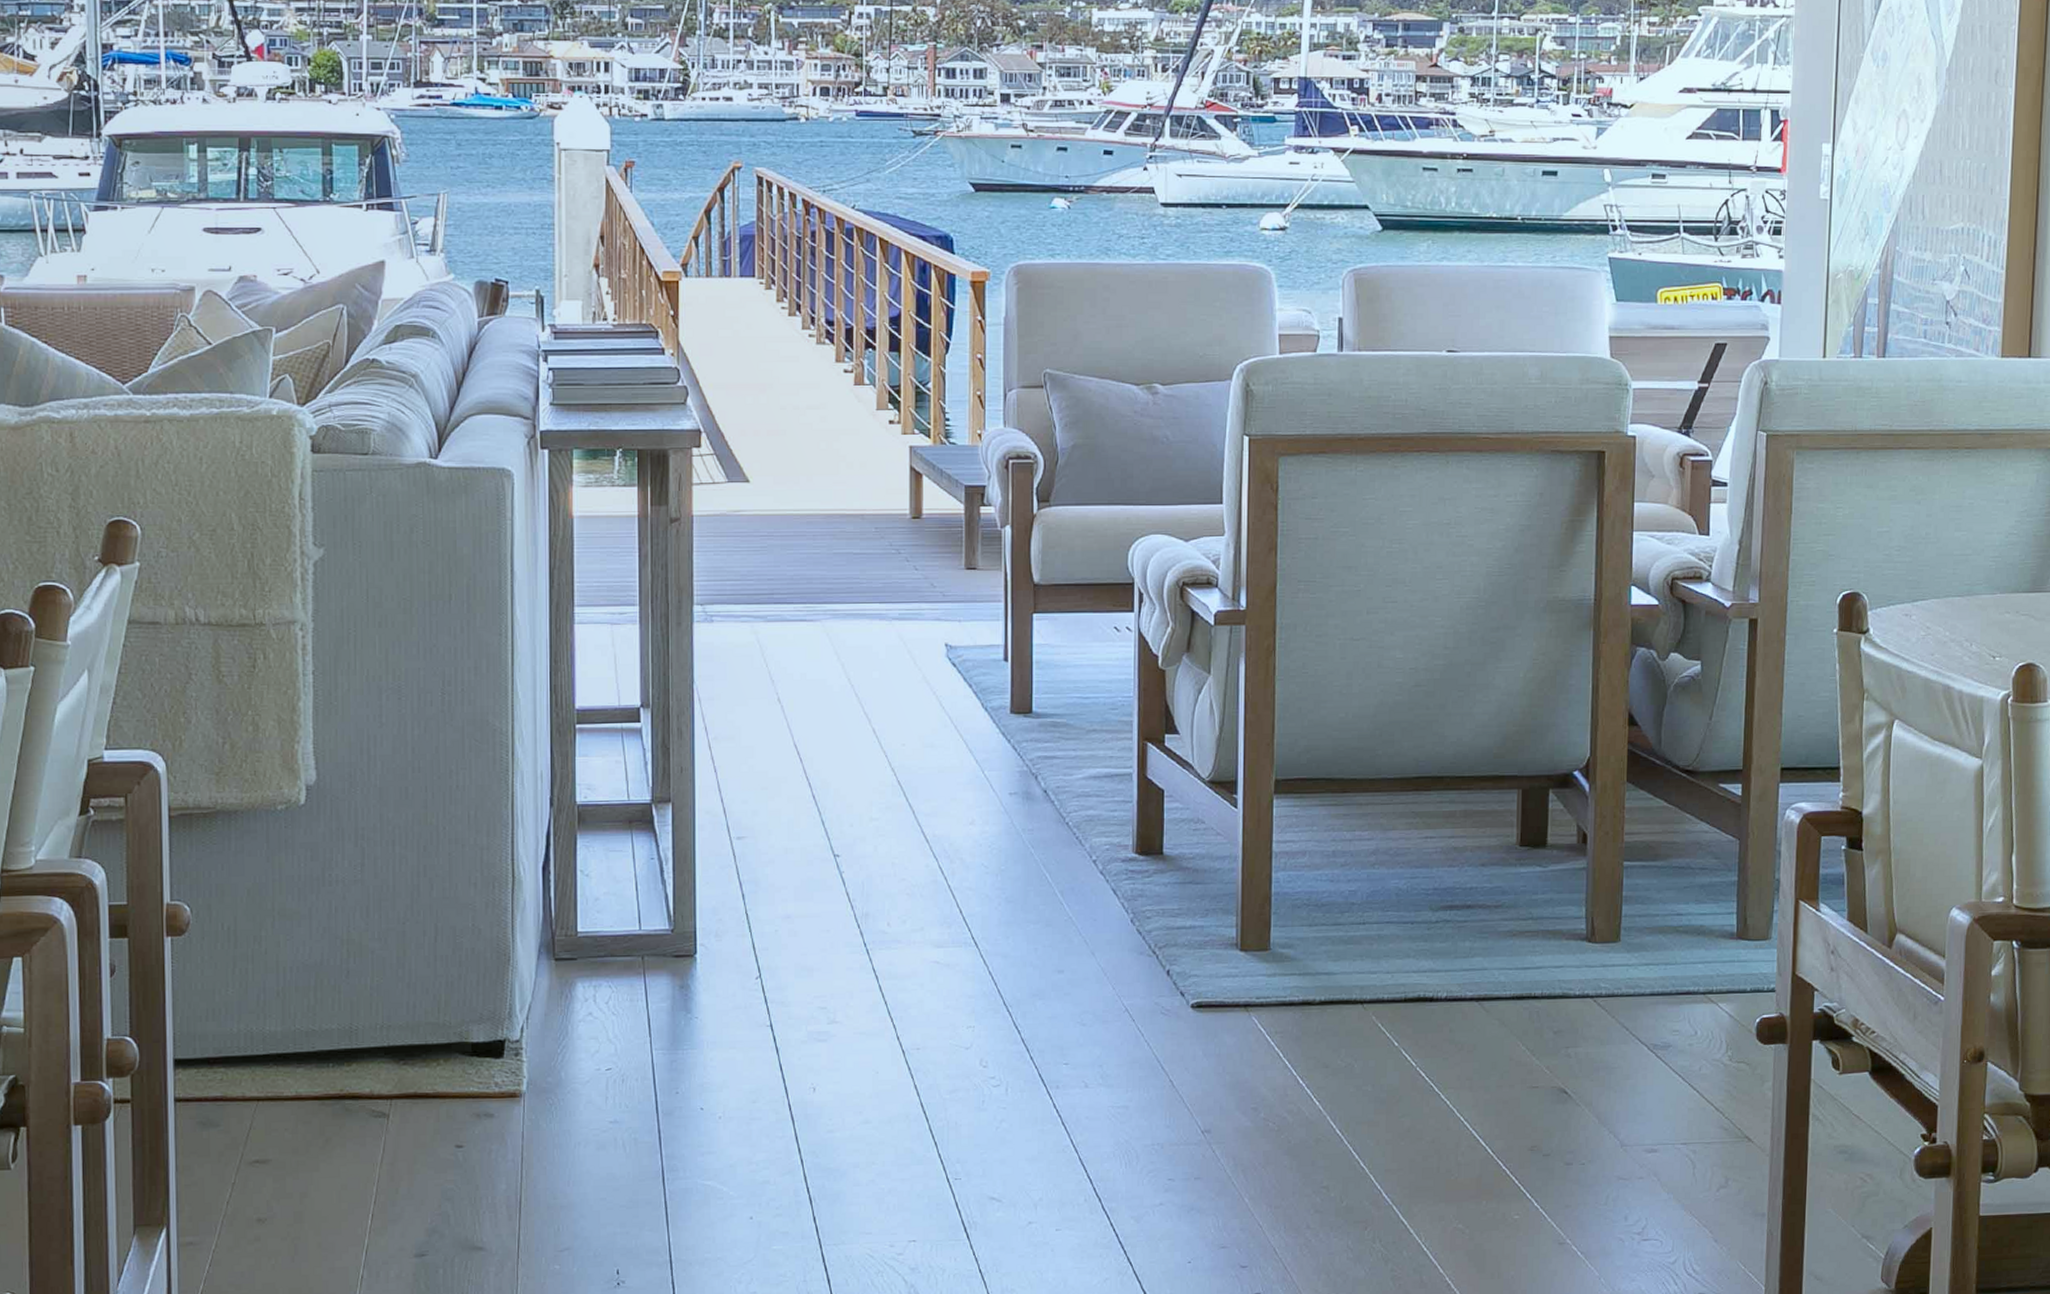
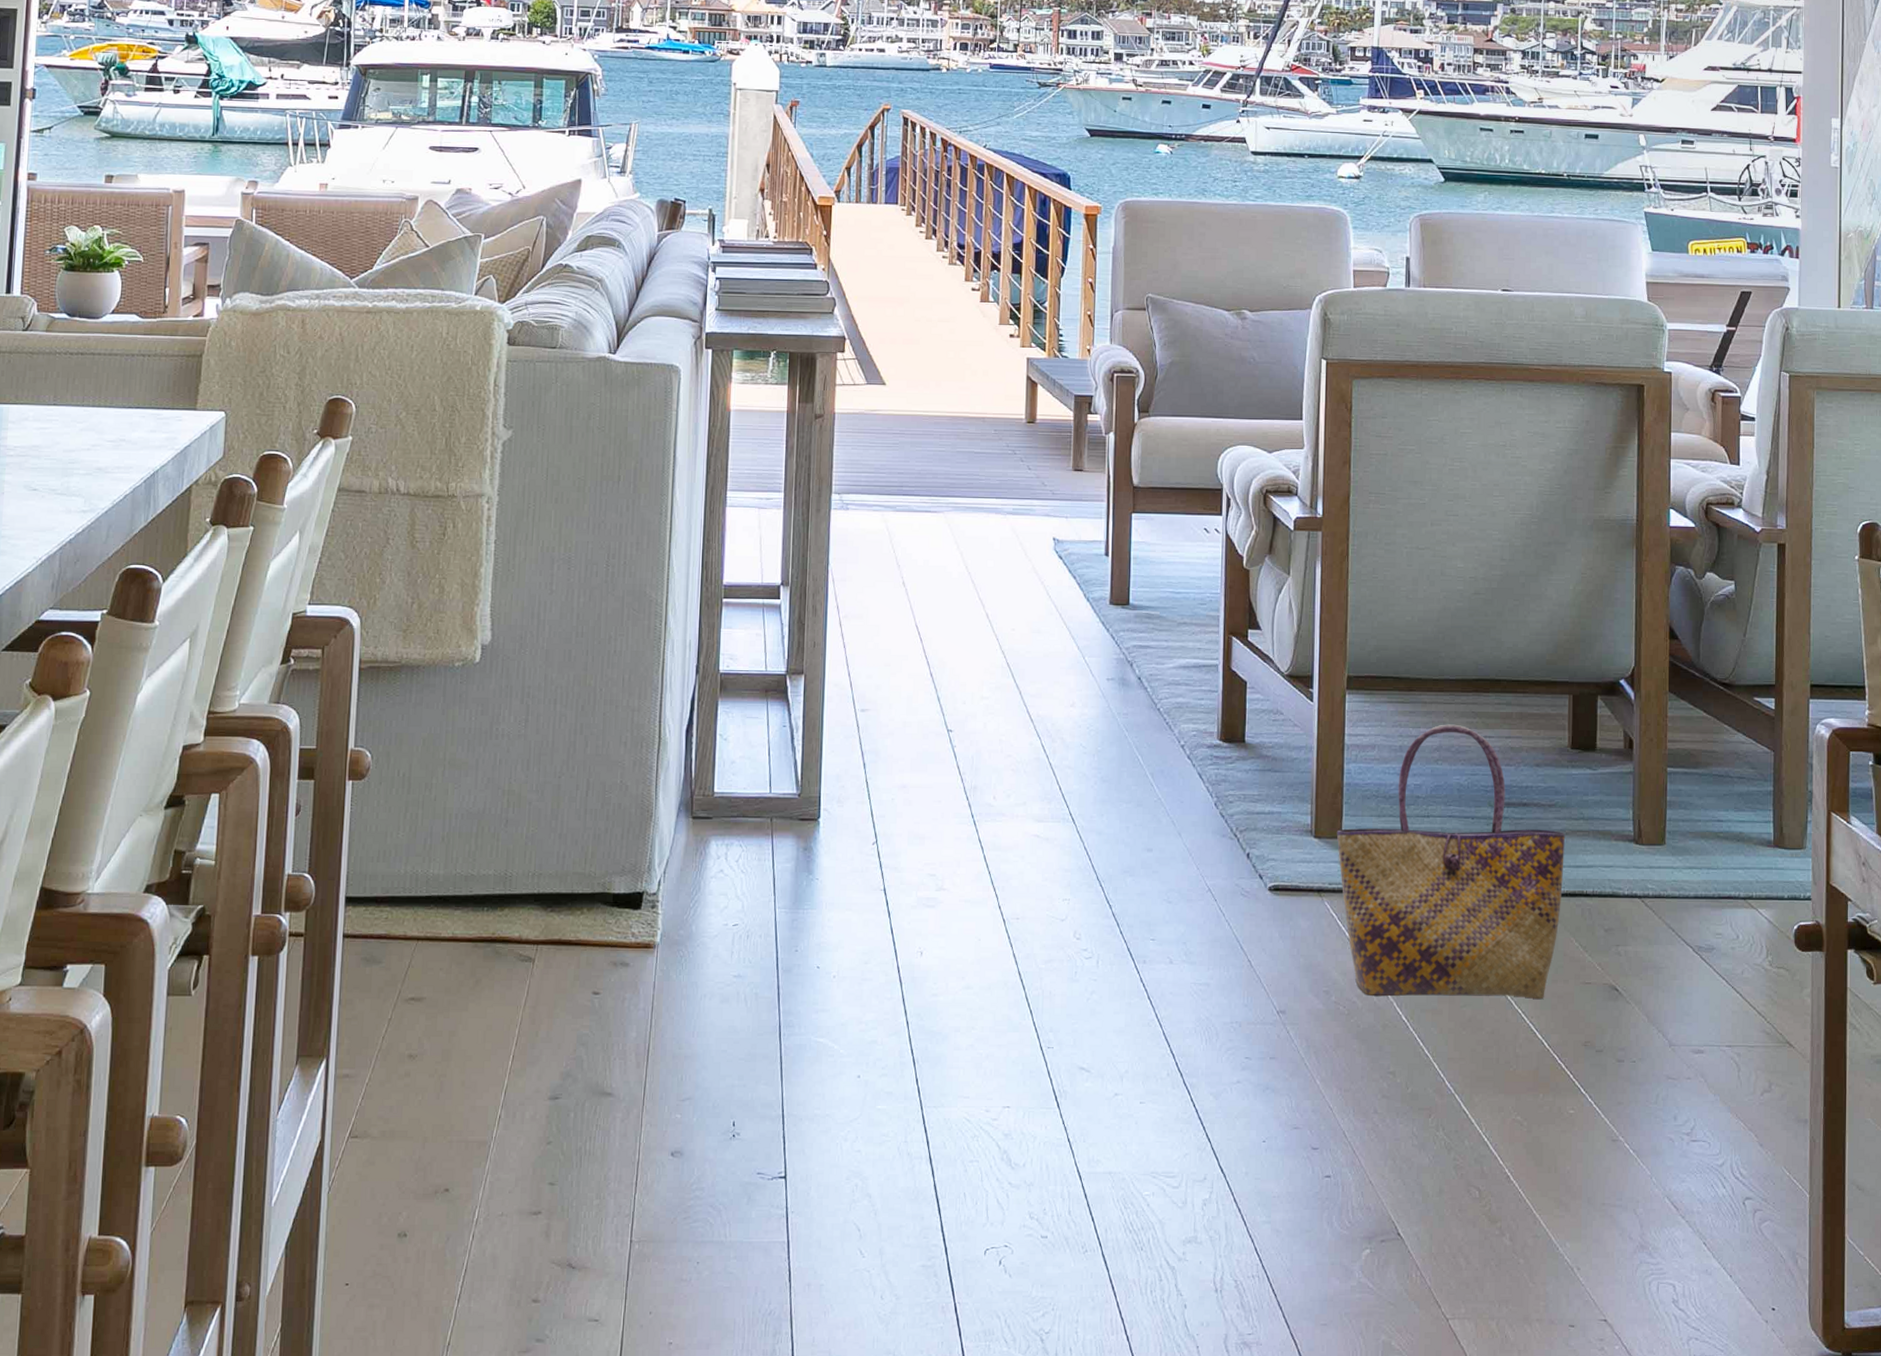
tote bag: none [1264,825,1513,1112] -> present [1336,724,1566,1000]

